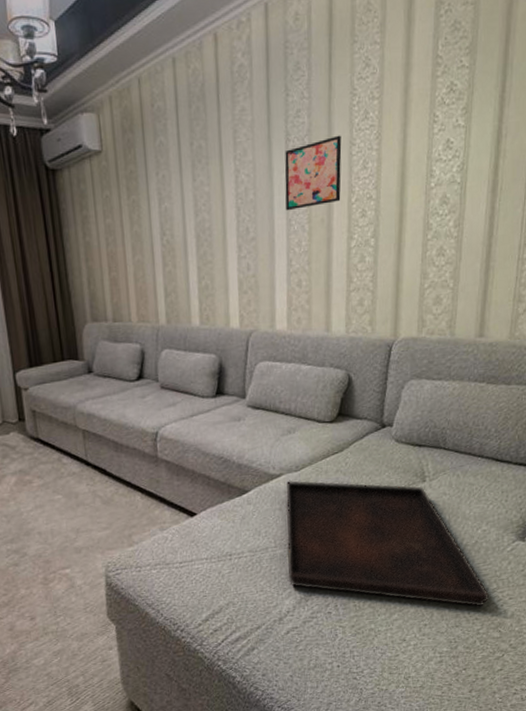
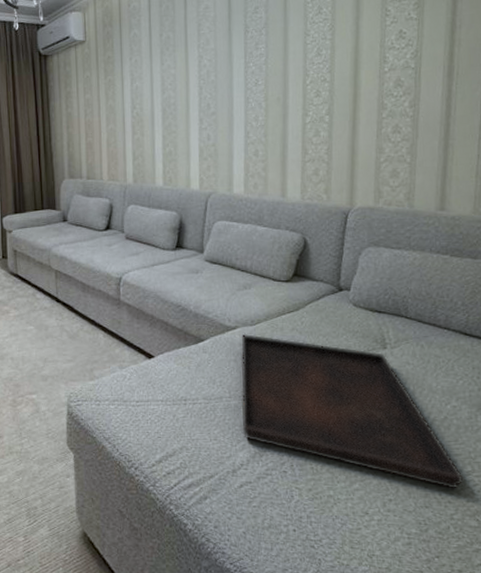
wall art: present [284,135,342,211] -> none [243,27,297,91]

